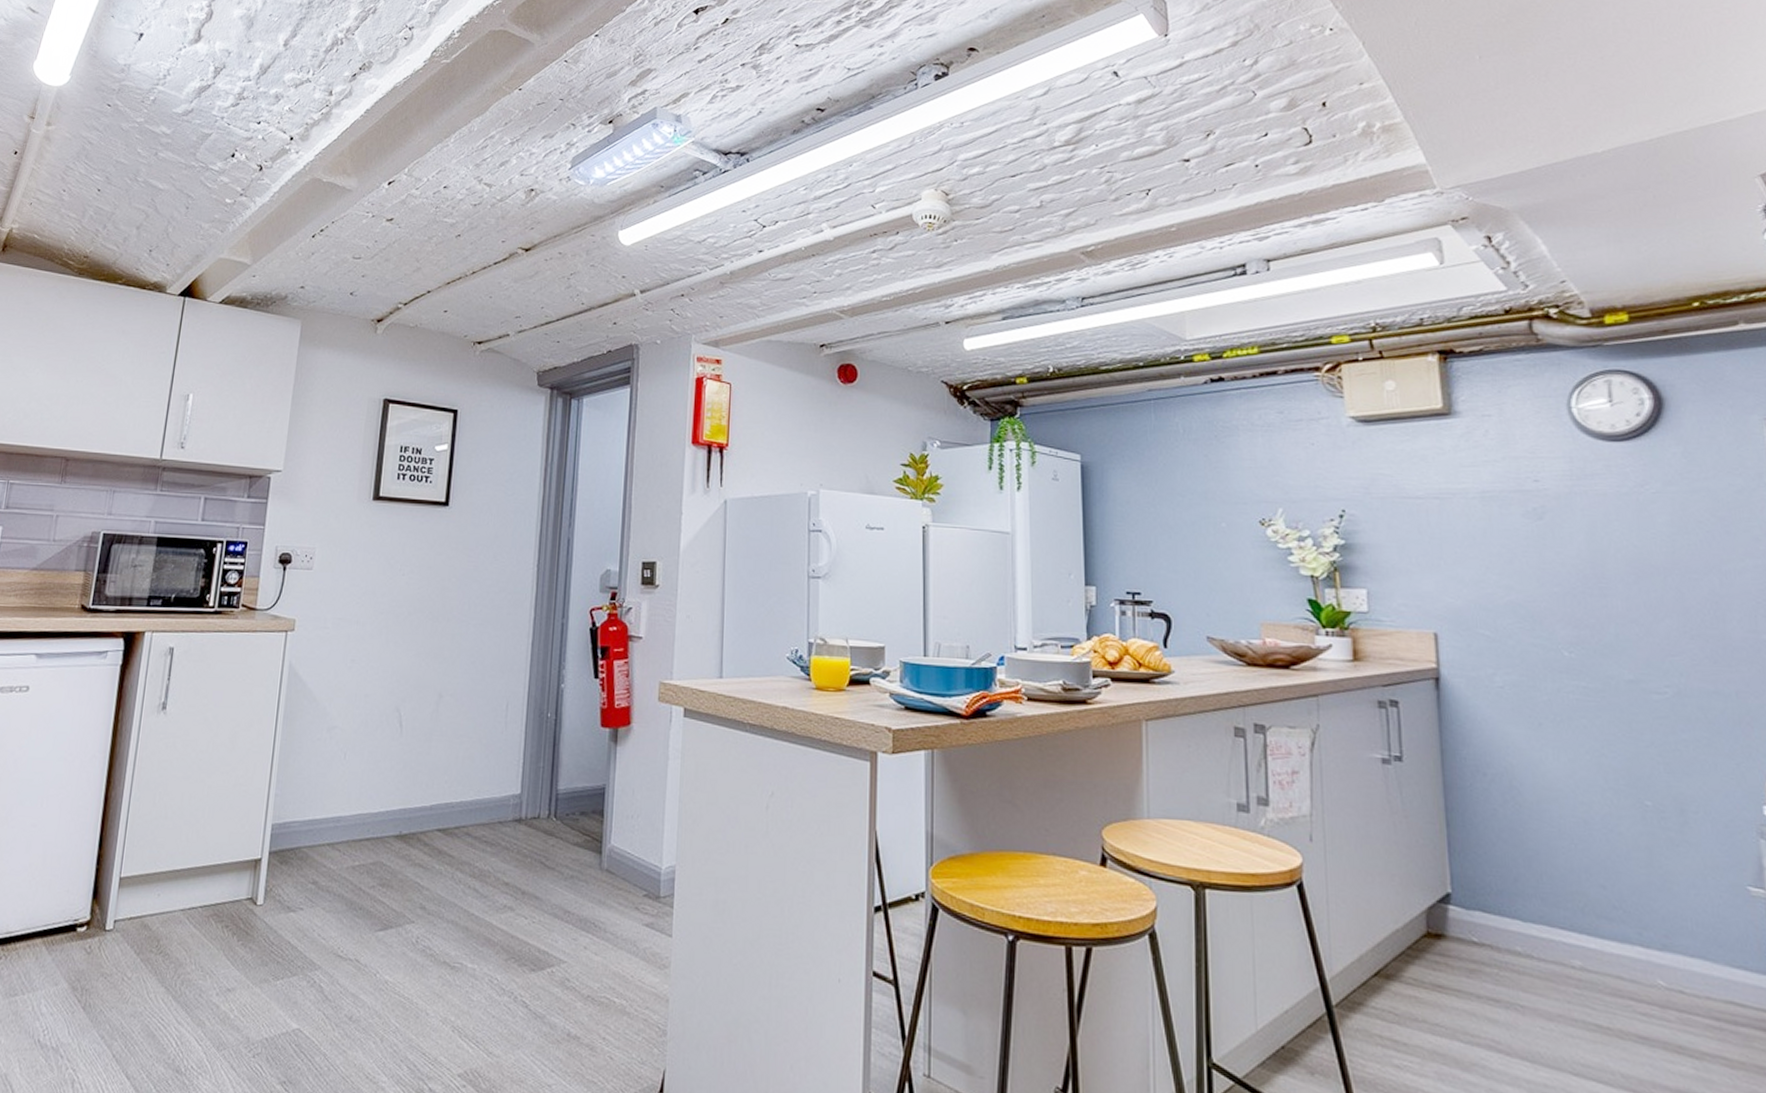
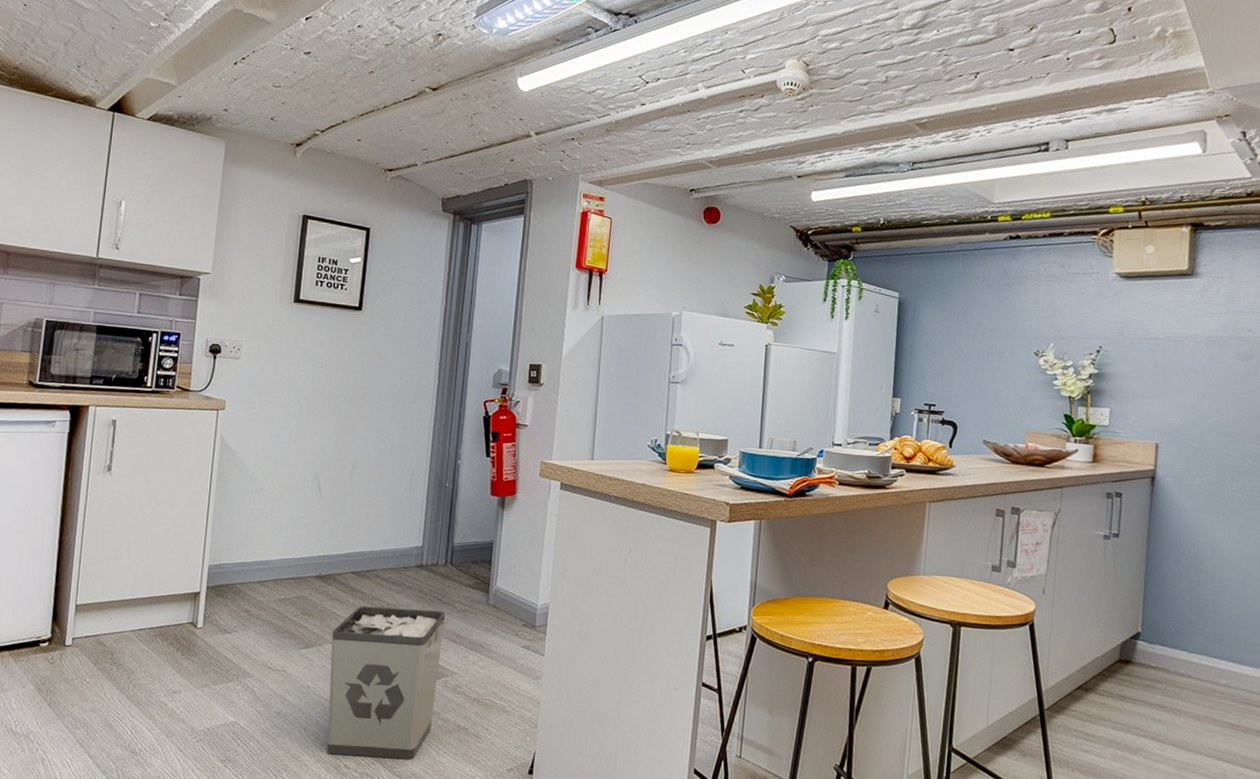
recycling bin: none [407,872,550,1081] -> present [326,605,446,760]

